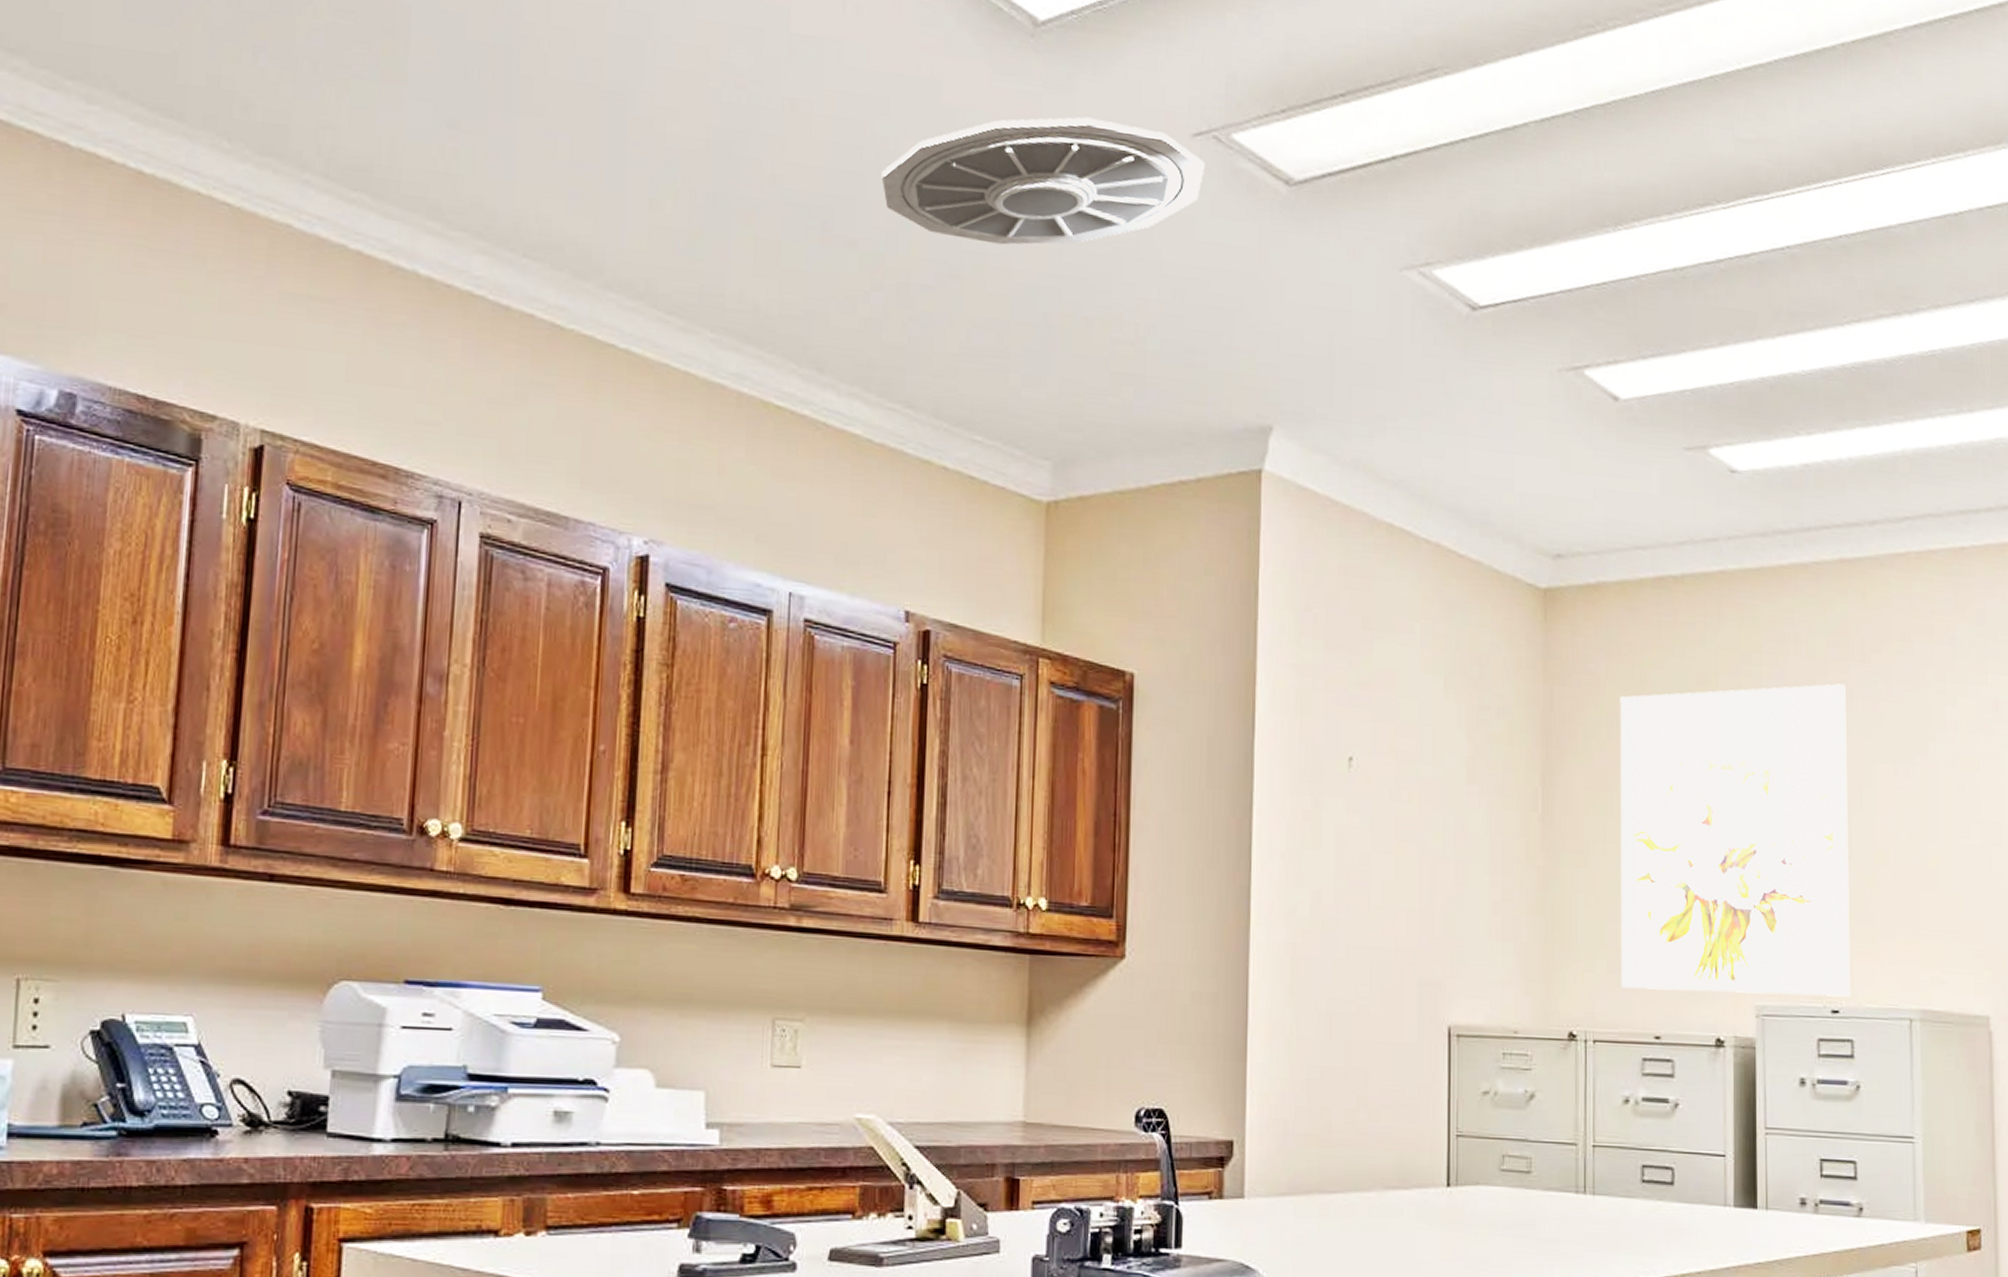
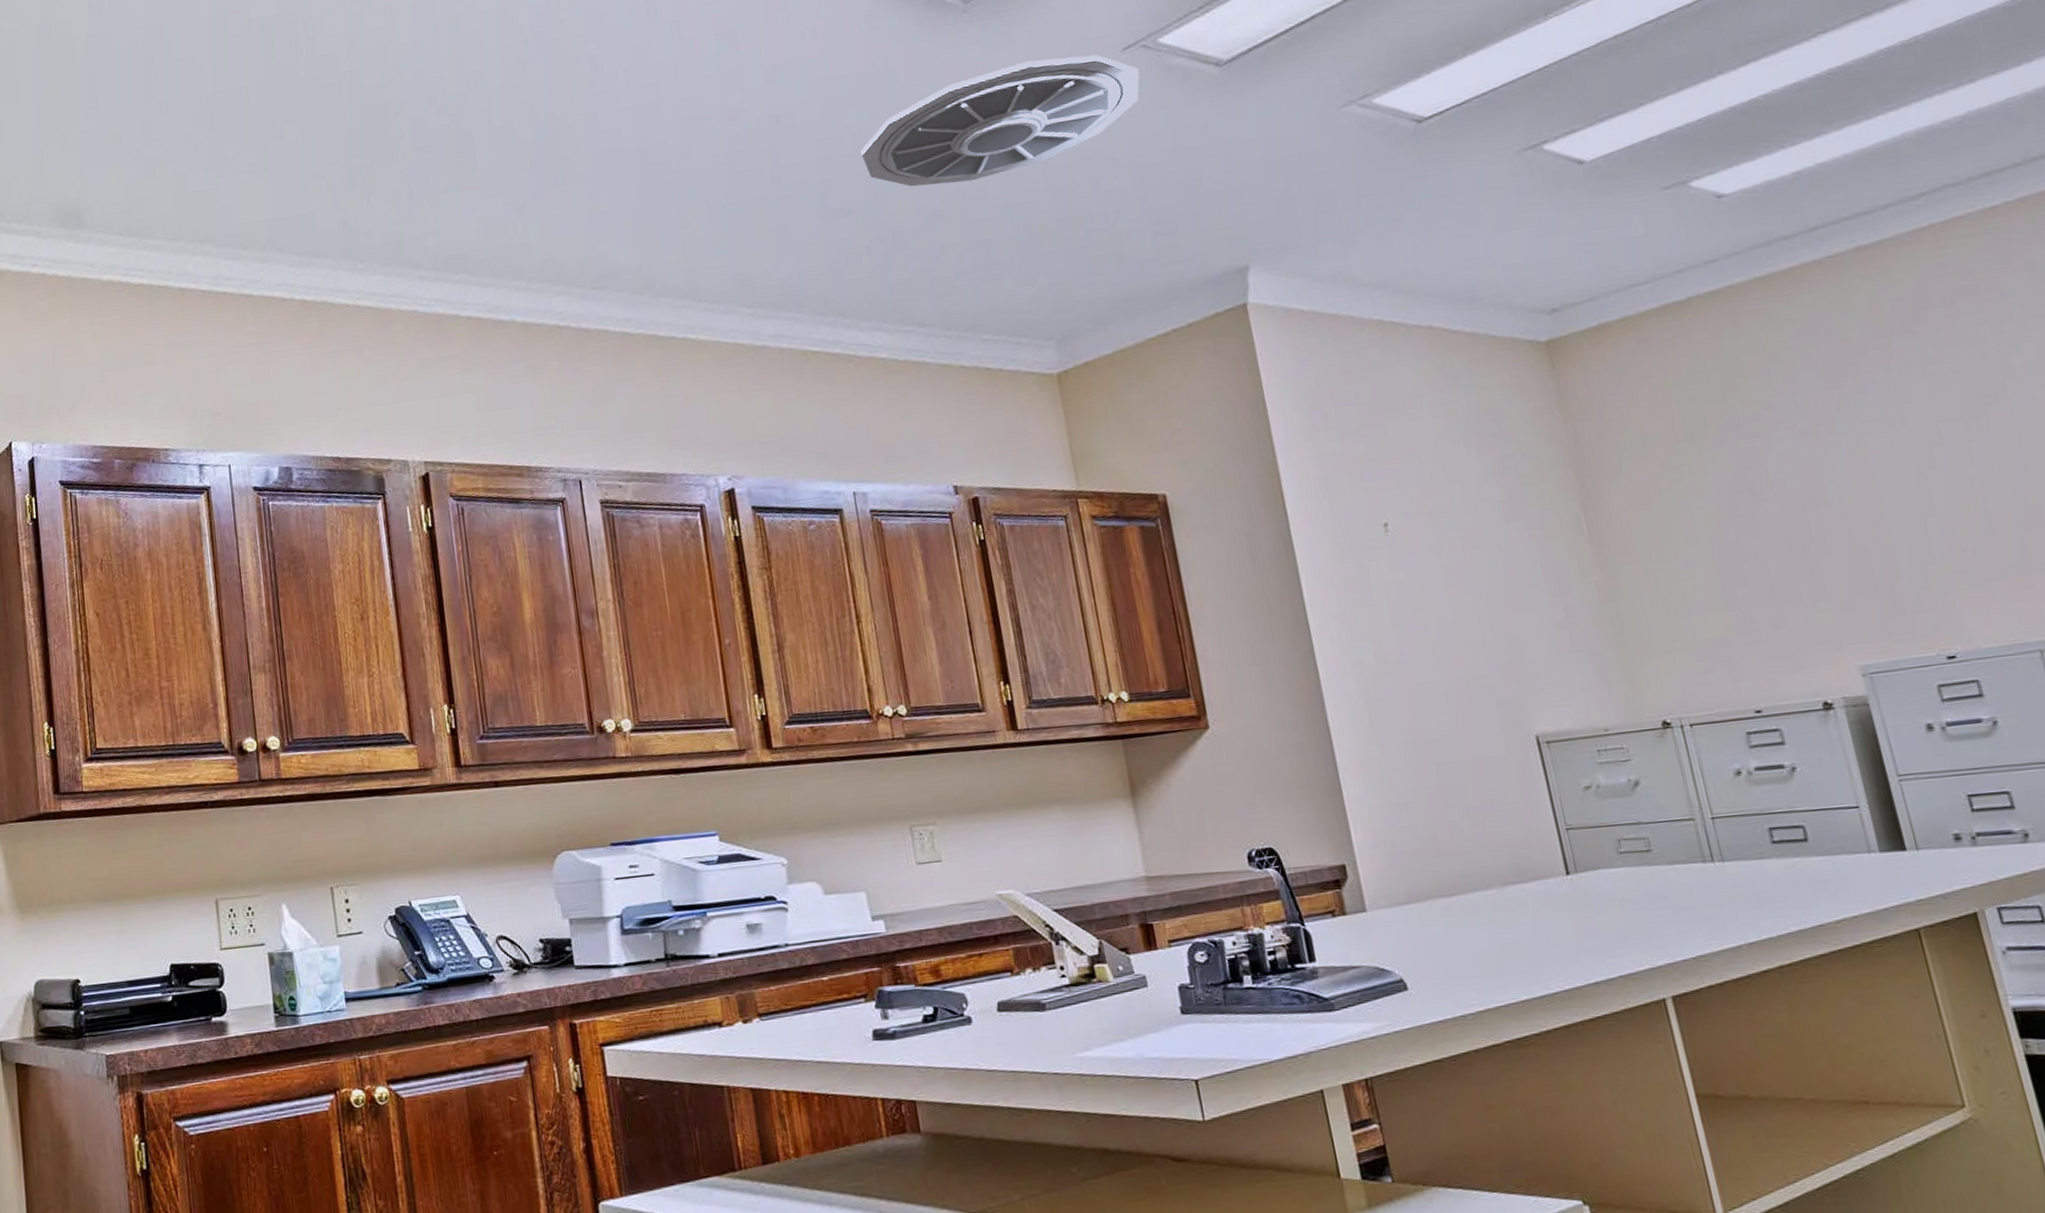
wall art: present [1620,683,1851,997] -> none [1646,358,1966,673]

